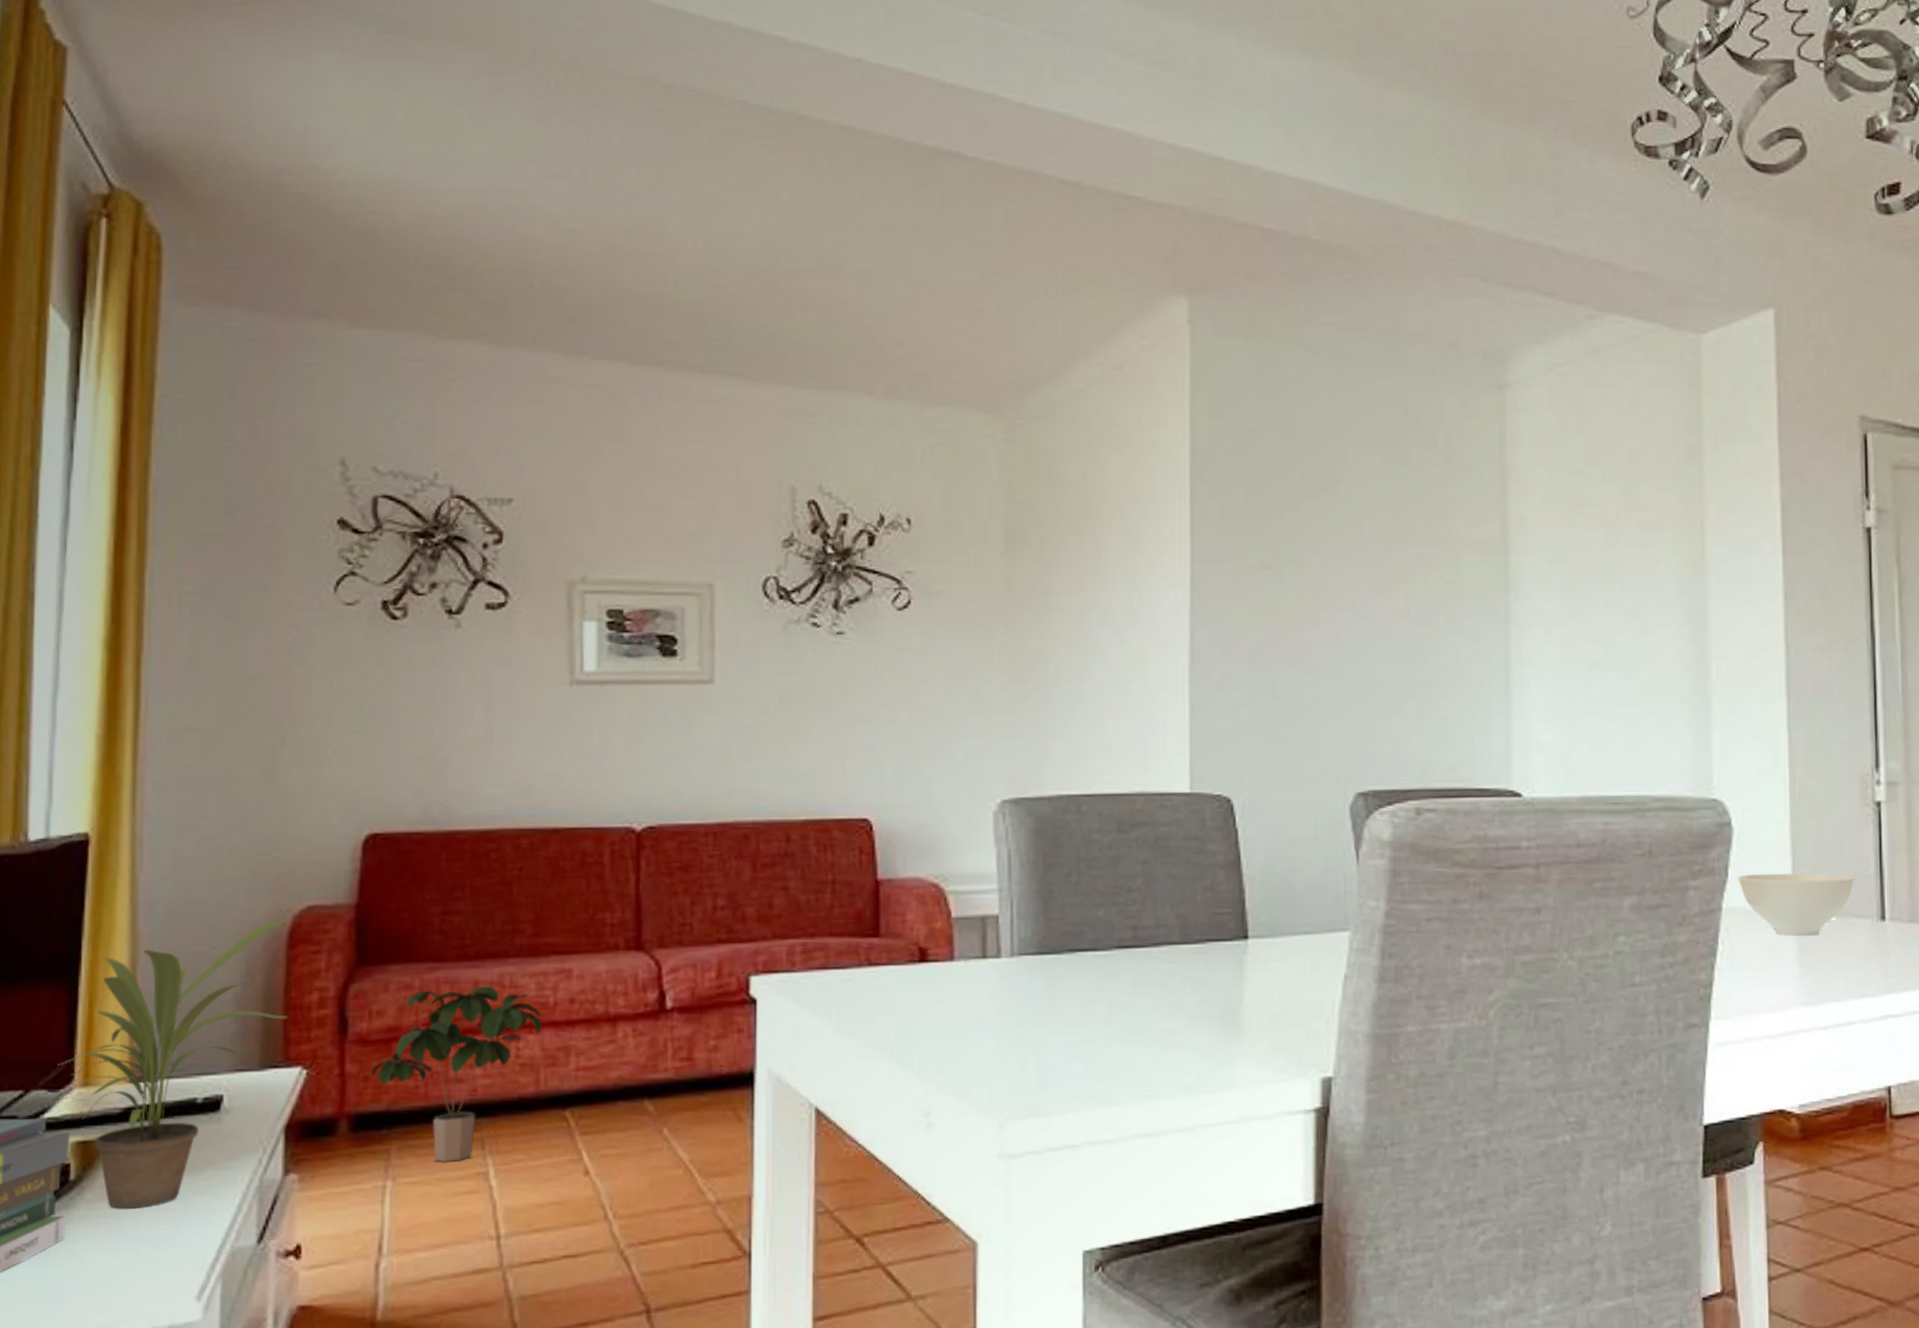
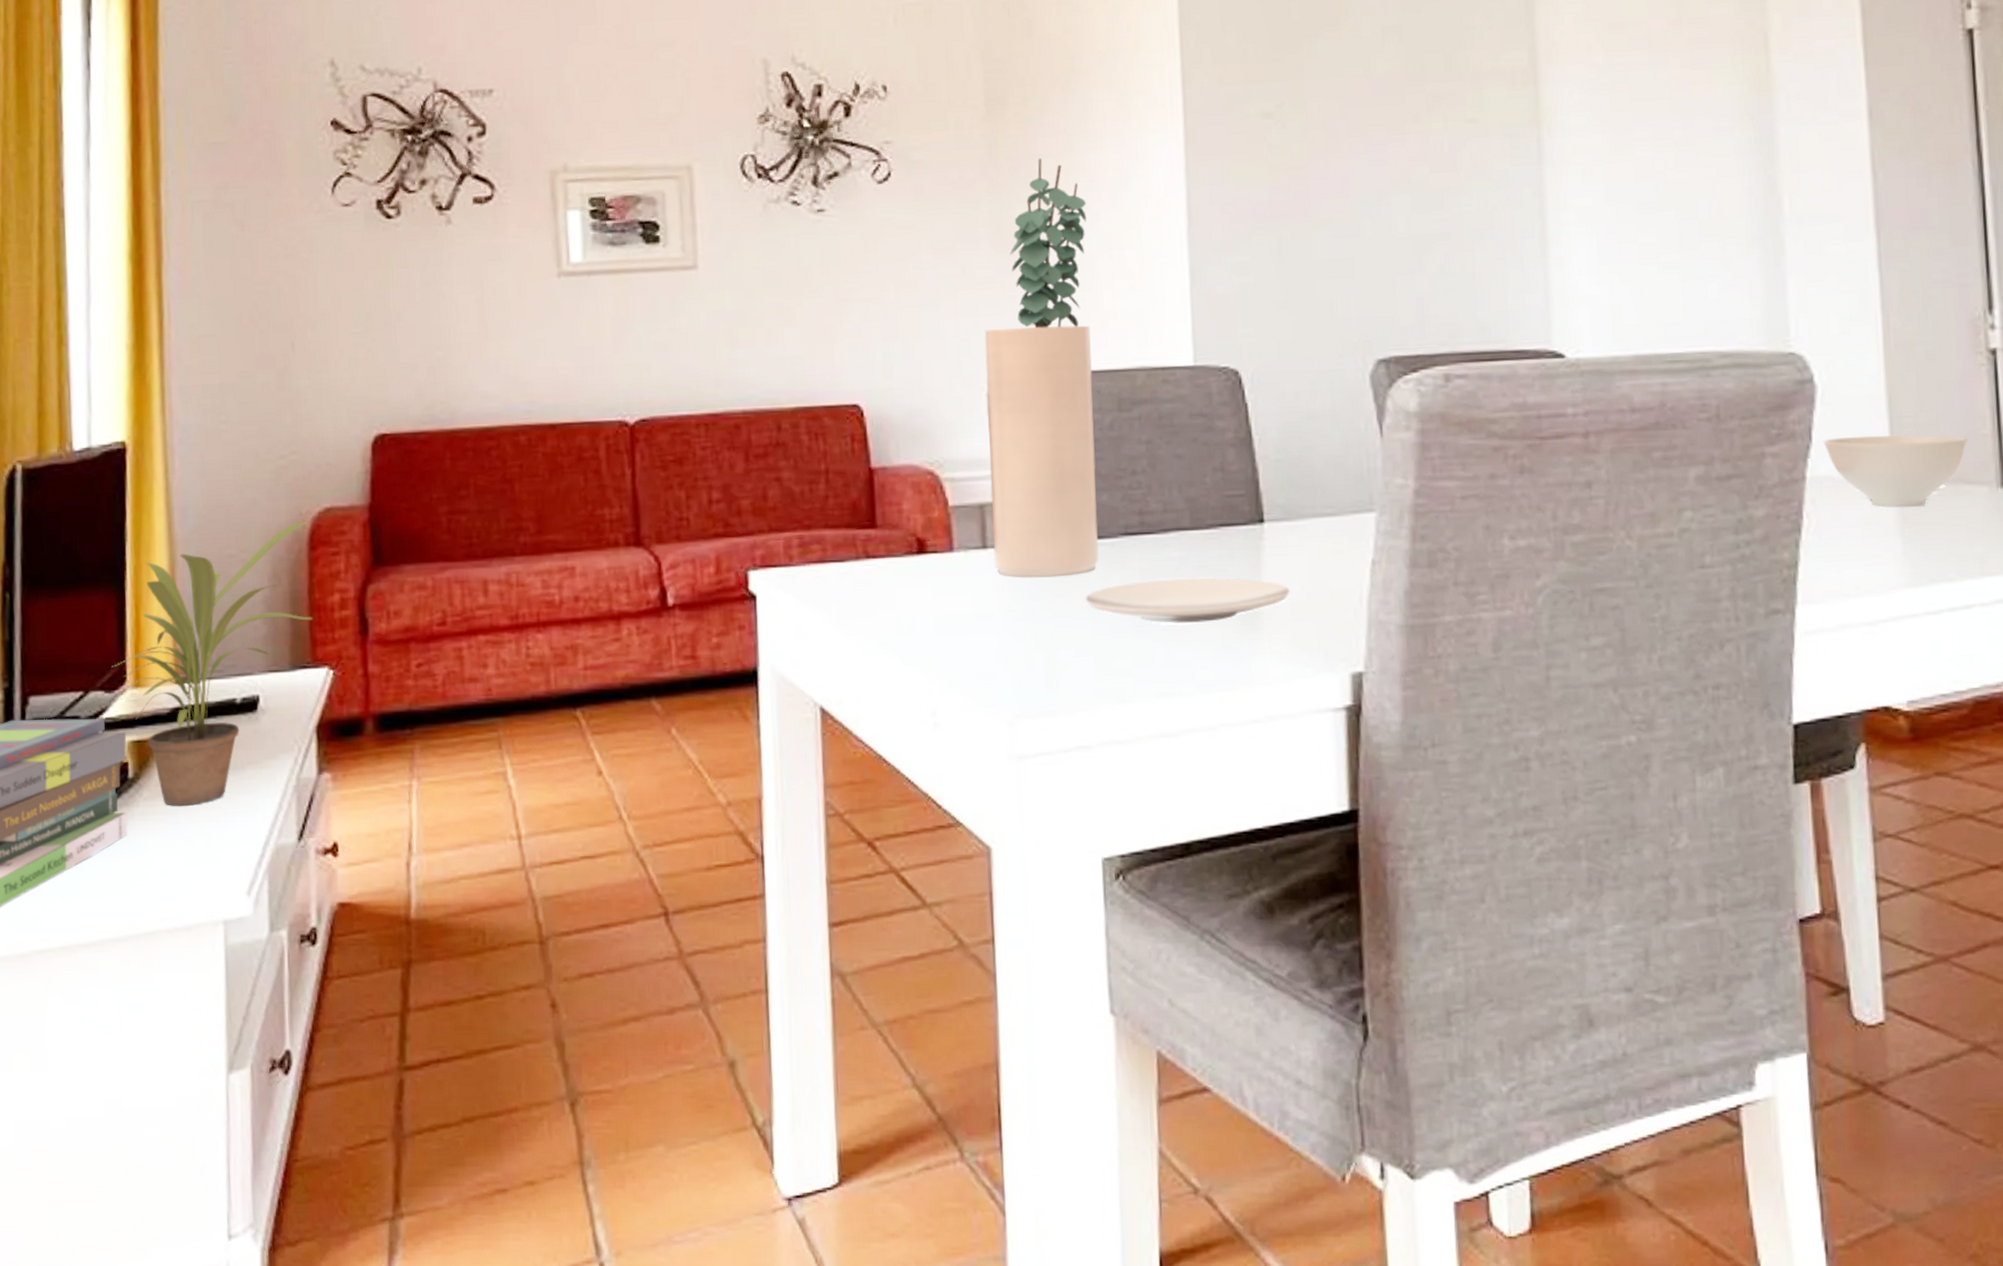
potted plant: present [370,985,542,1163] -> none [391,584,550,763]
vase: none [993,594,1096,987] -> present [984,158,1099,578]
plate: none [1078,989,1269,1032] -> present [1085,578,1290,624]

